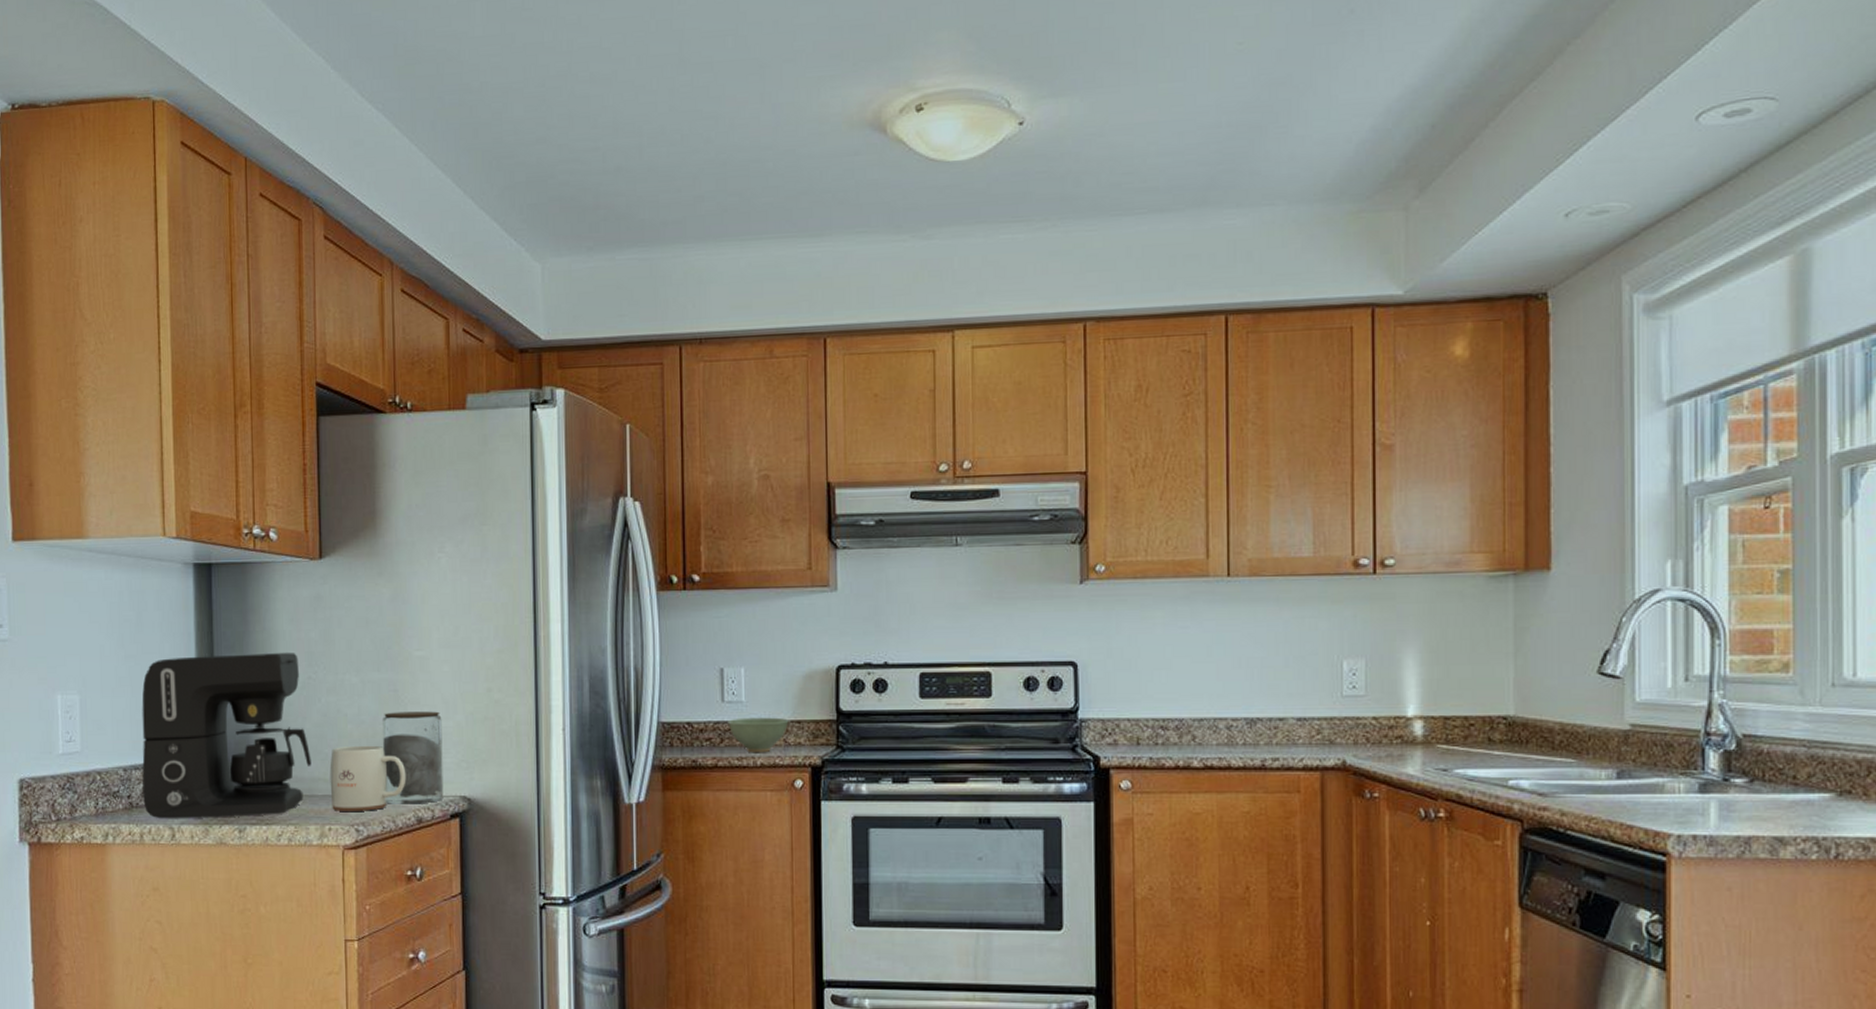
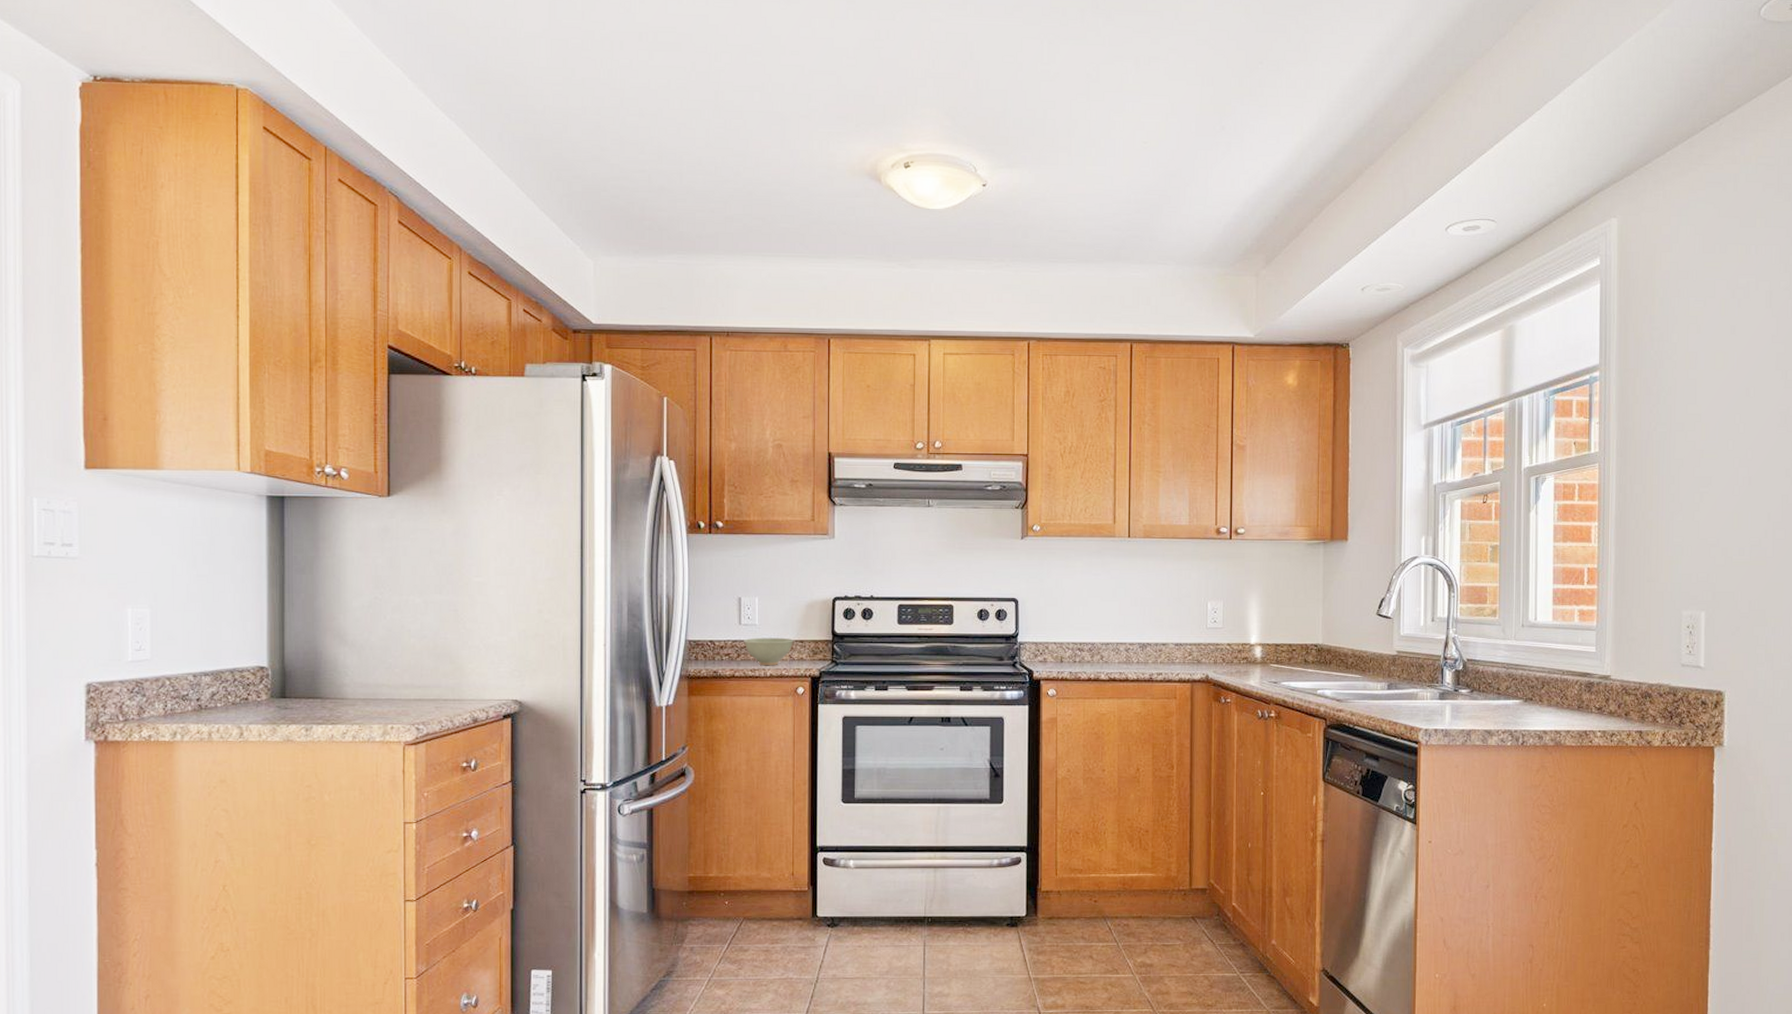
coffee maker: present [142,652,312,819] -> none [212,575,376,720]
mug: present [329,745,406,811] -> none [393,656,464,712]
jar: present [381,711,444,804] -> none [442,628,497,707]

